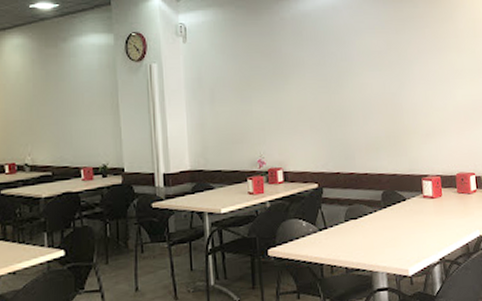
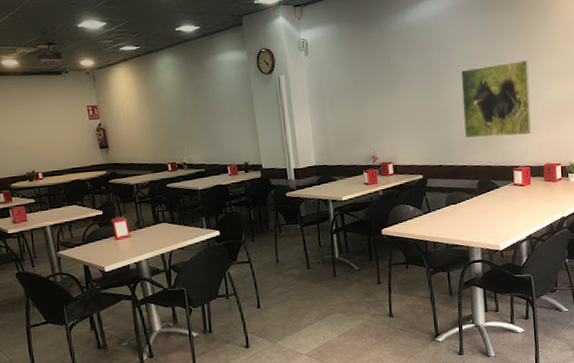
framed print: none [360,56,441,142] -> present [460,59,532,138]

